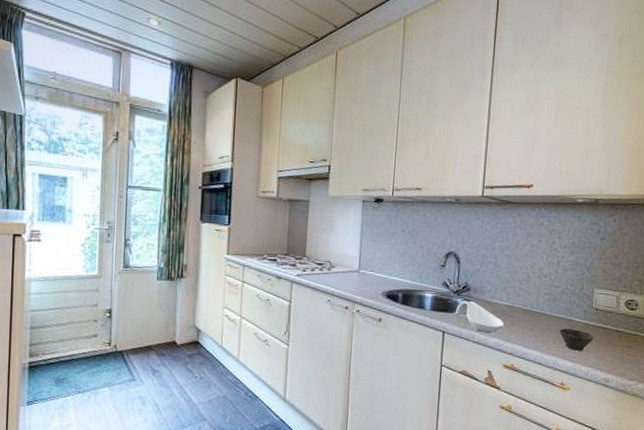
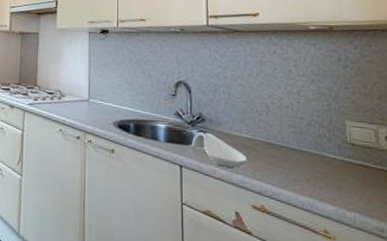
cup: present [559,328,594,351] -> none [312,165,355,192]

